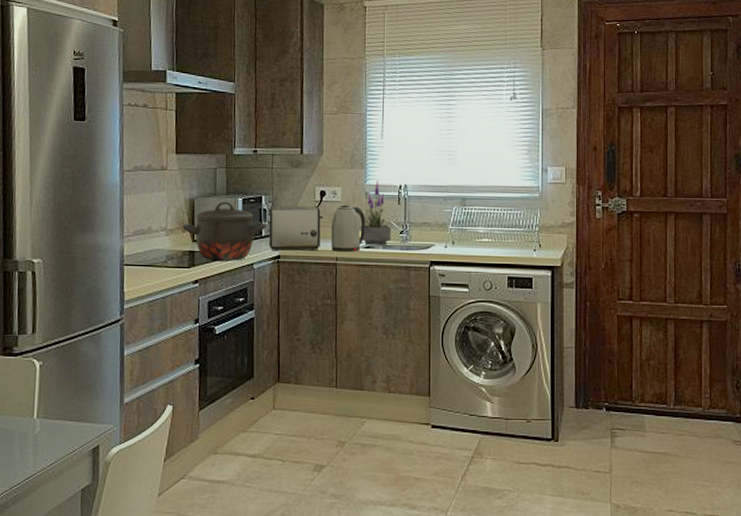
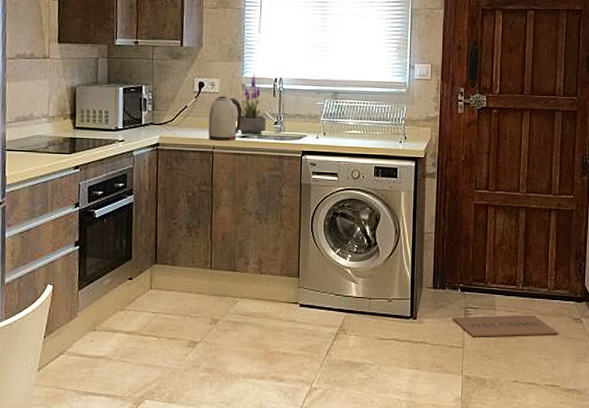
cooking pot: present [182,202,267,262] -> none [64,90,147,148]
toaster: present [268,205,323,251] -> none [148,95,201,139]
doormat: none [597,436,717,462] -> present [452,315,559,337]

